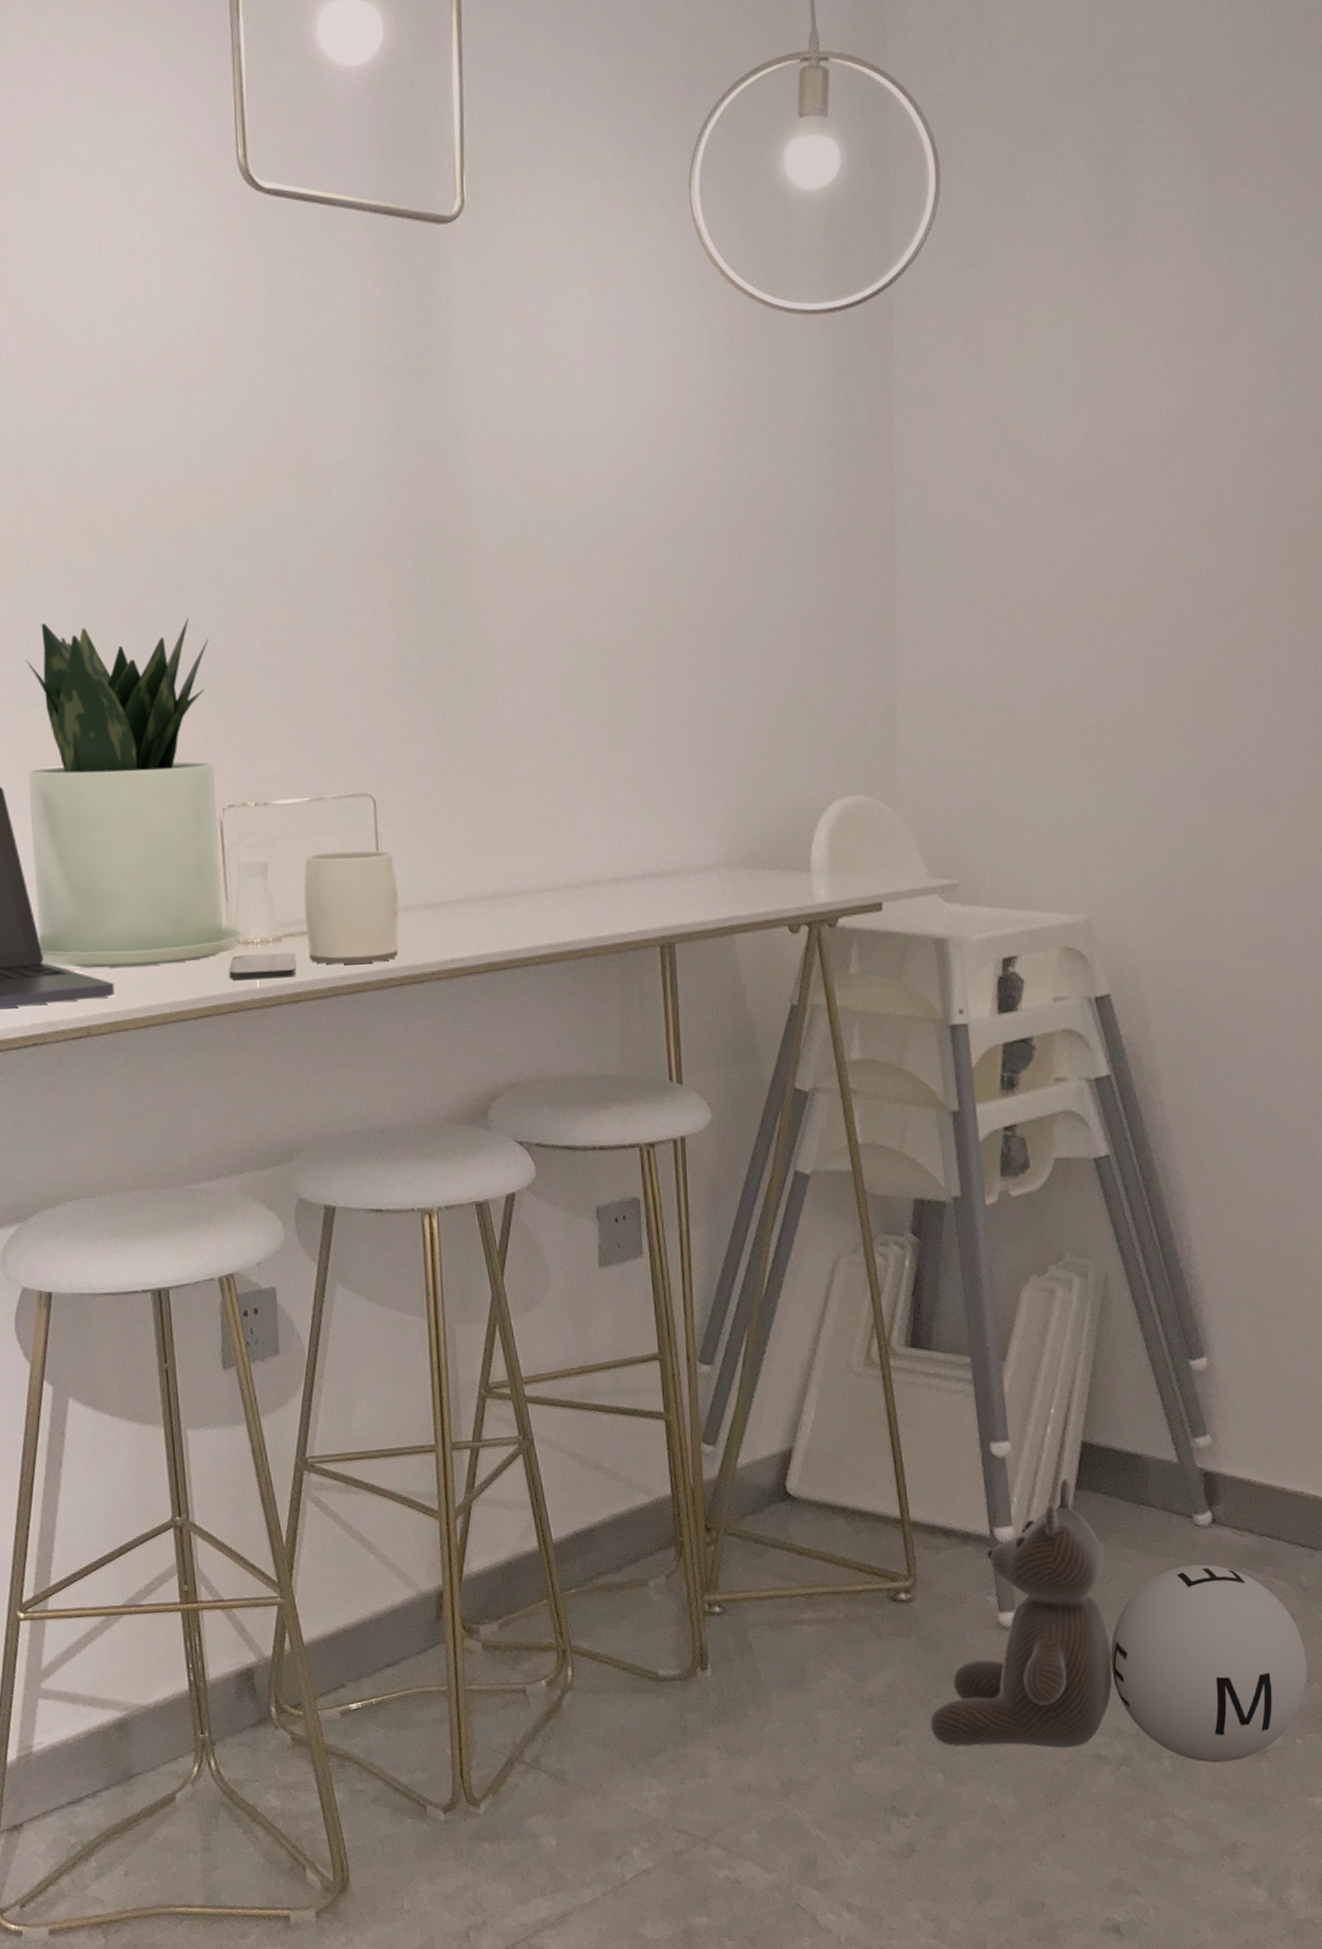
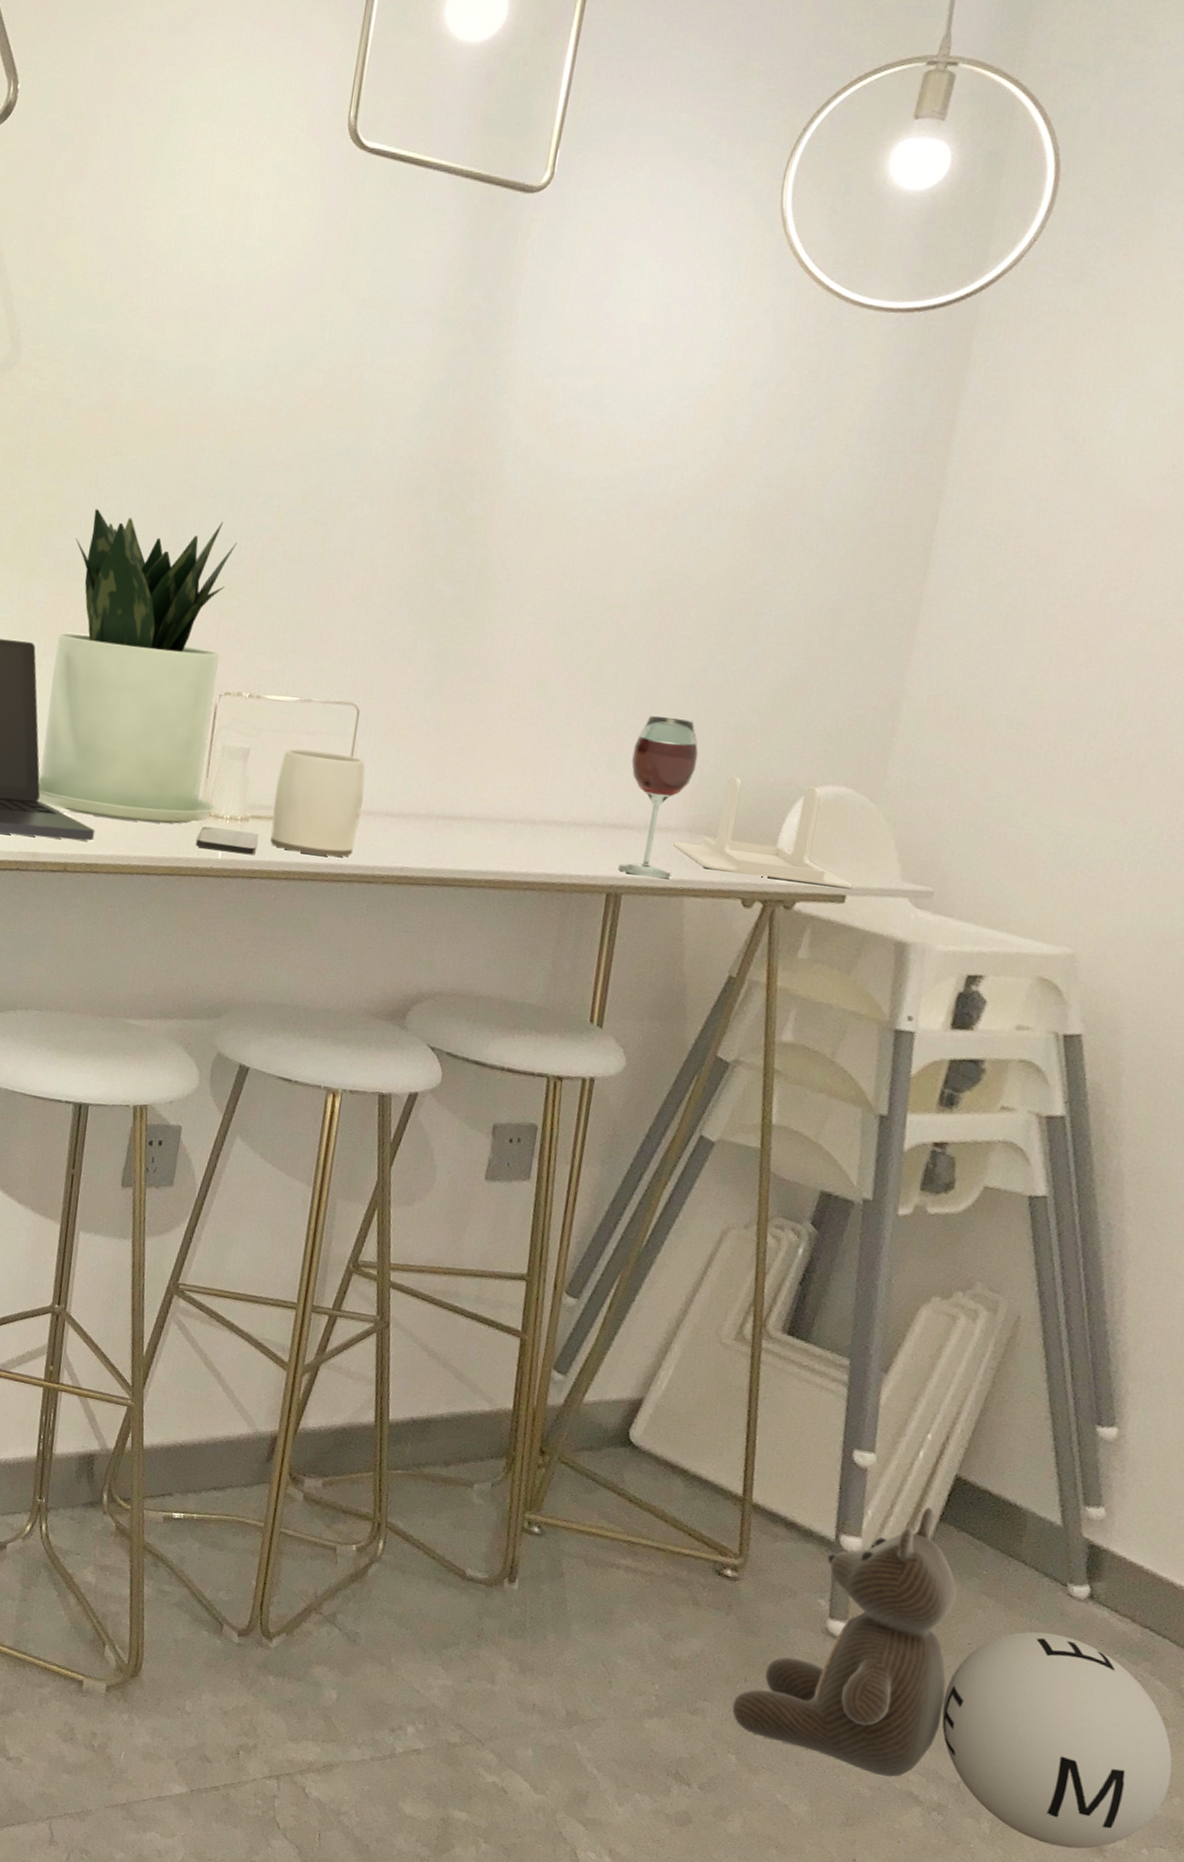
wineglass: none [658,753,721,921] -> present [618,715,699,879]
napkin holder: none [714,800,887,902] -> present [673,775,853,889]

